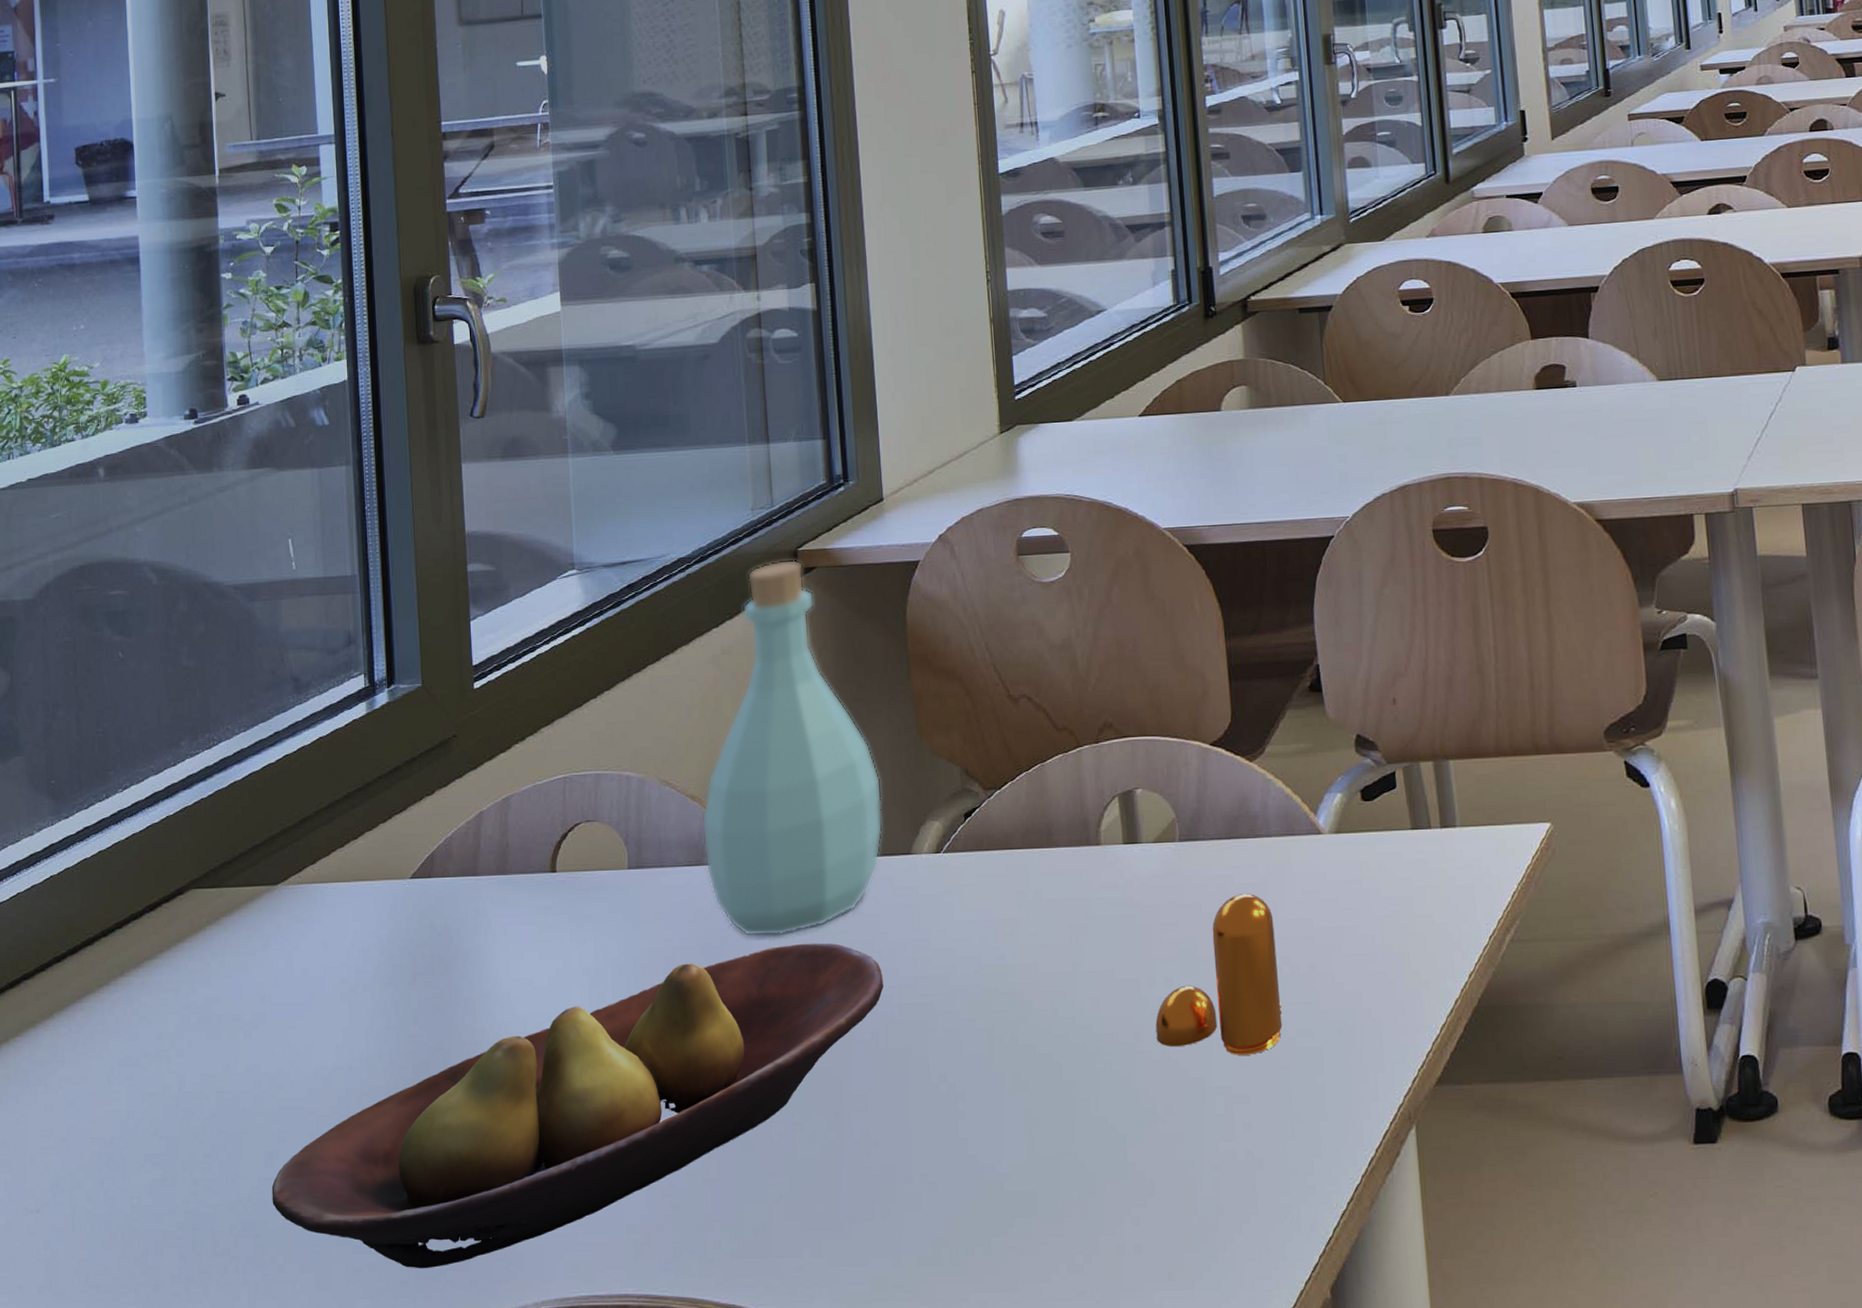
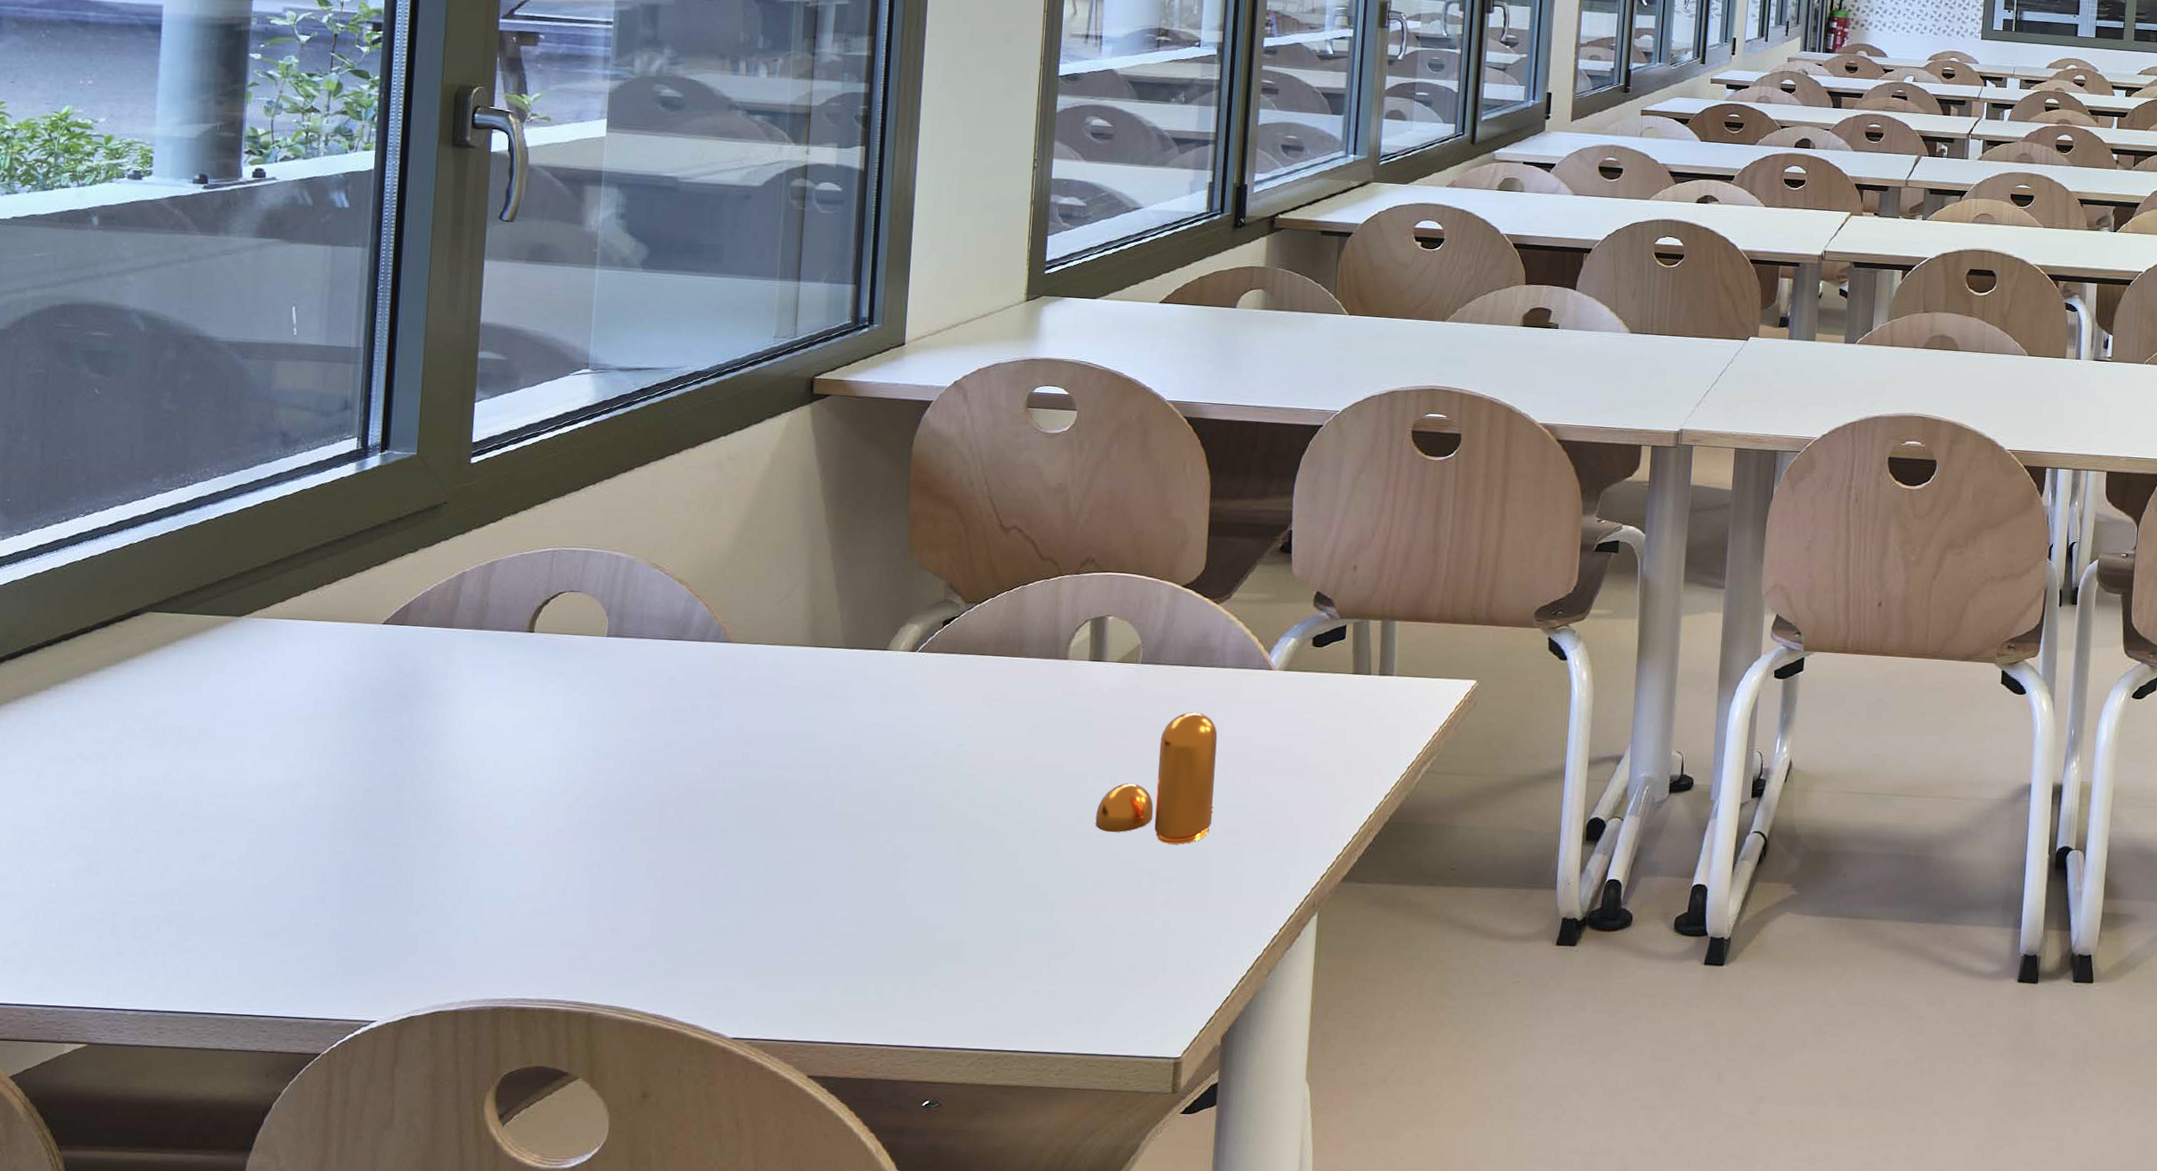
fruit bowl: present [271,943,884,1269] -> none [201,716,845,965]
bottle: present [701,559,883,937] -> none [685,384,868,708]

